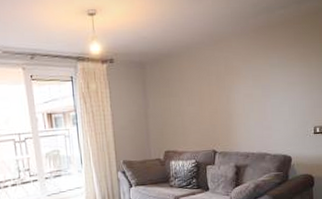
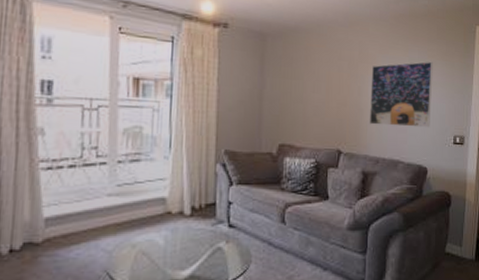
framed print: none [237,64,293,126] -> present [369,61,433,128]

